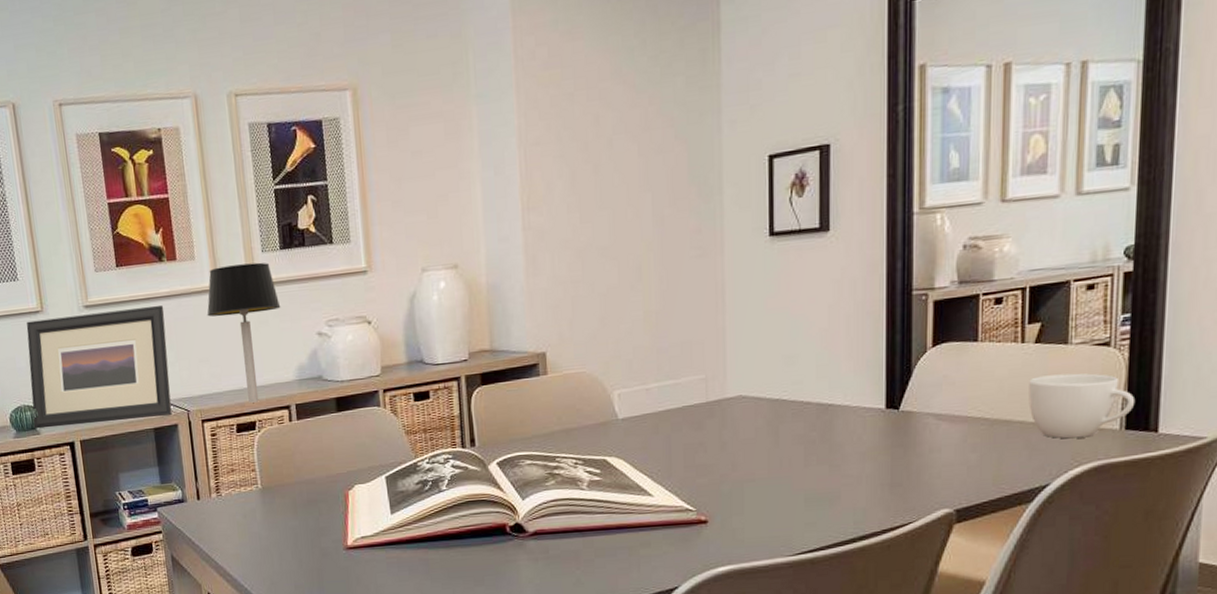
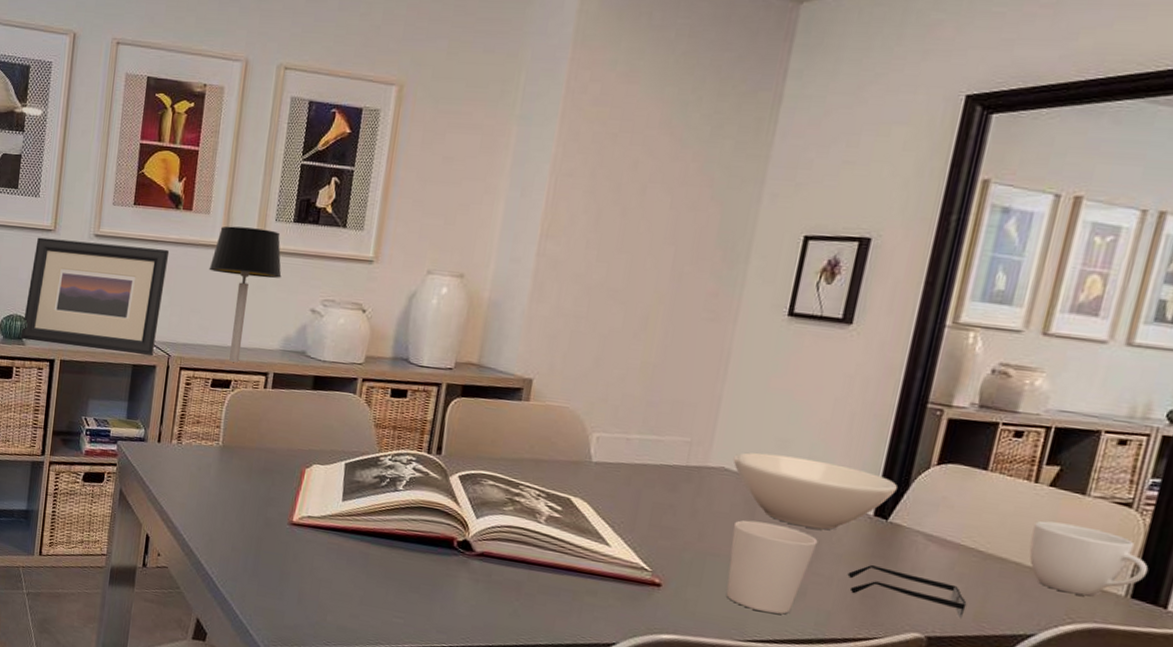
bowl: none [748,367,901,435] -> present [733,452,897,530]
dixie cup: none [761,438,841,524] -> present [726,520,818,614]
eyeglasses: none [874,454,984,486] -> present [847,564,967,619]

